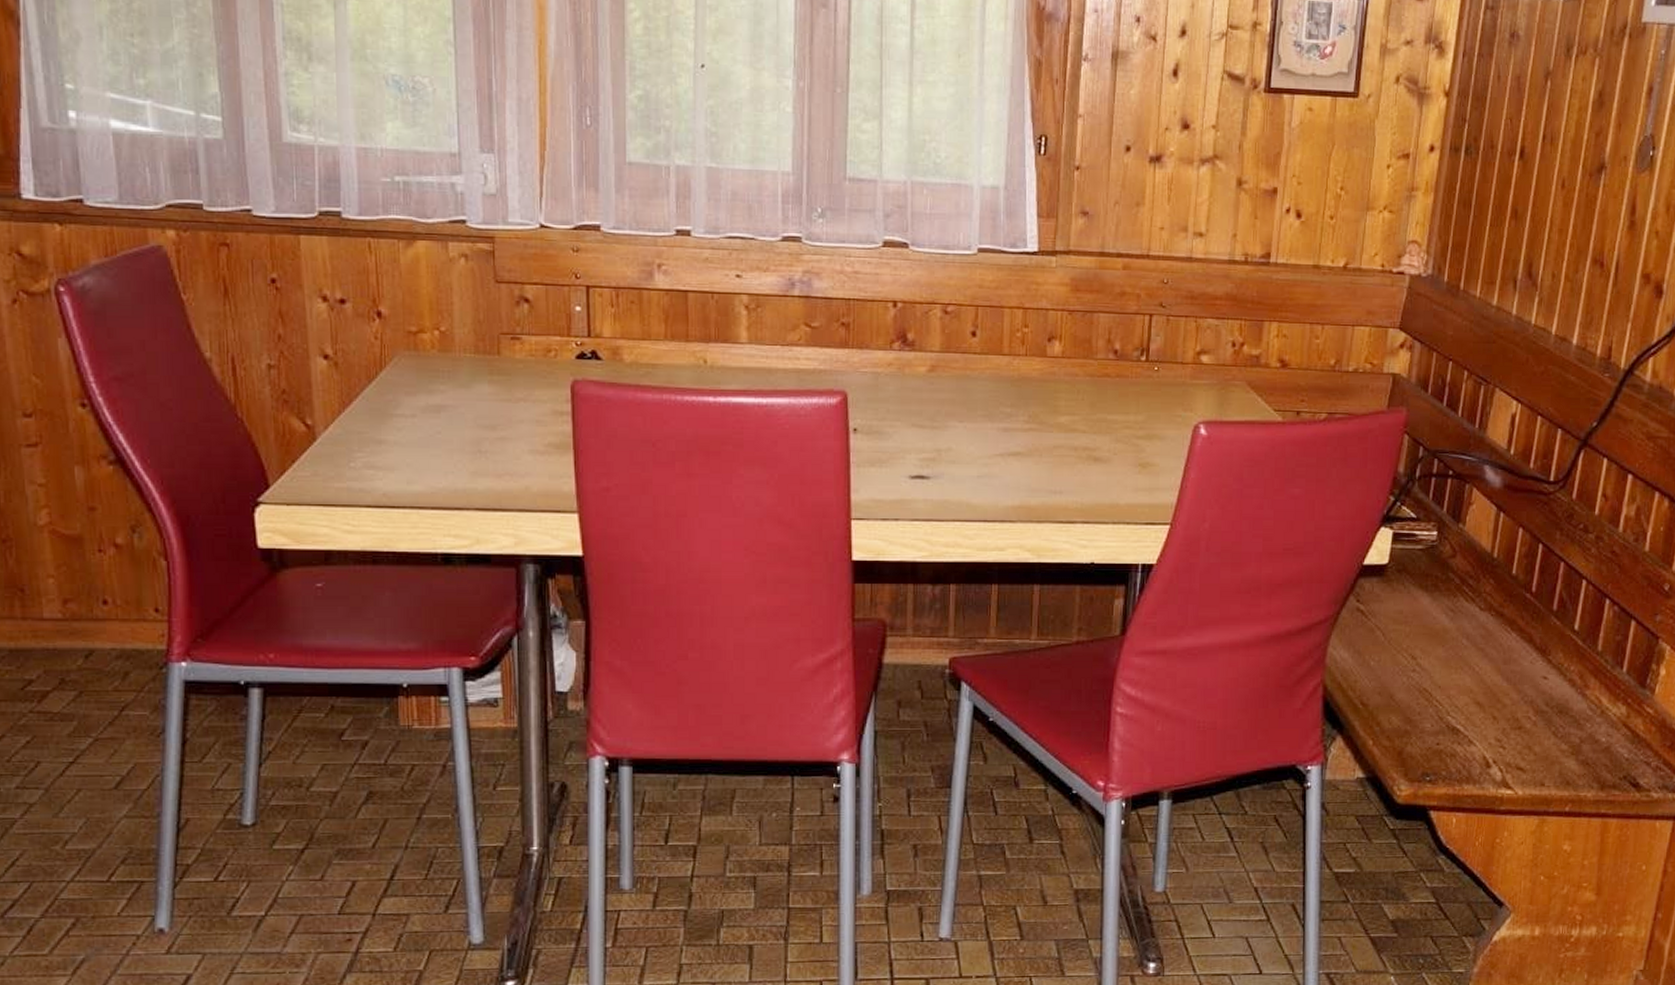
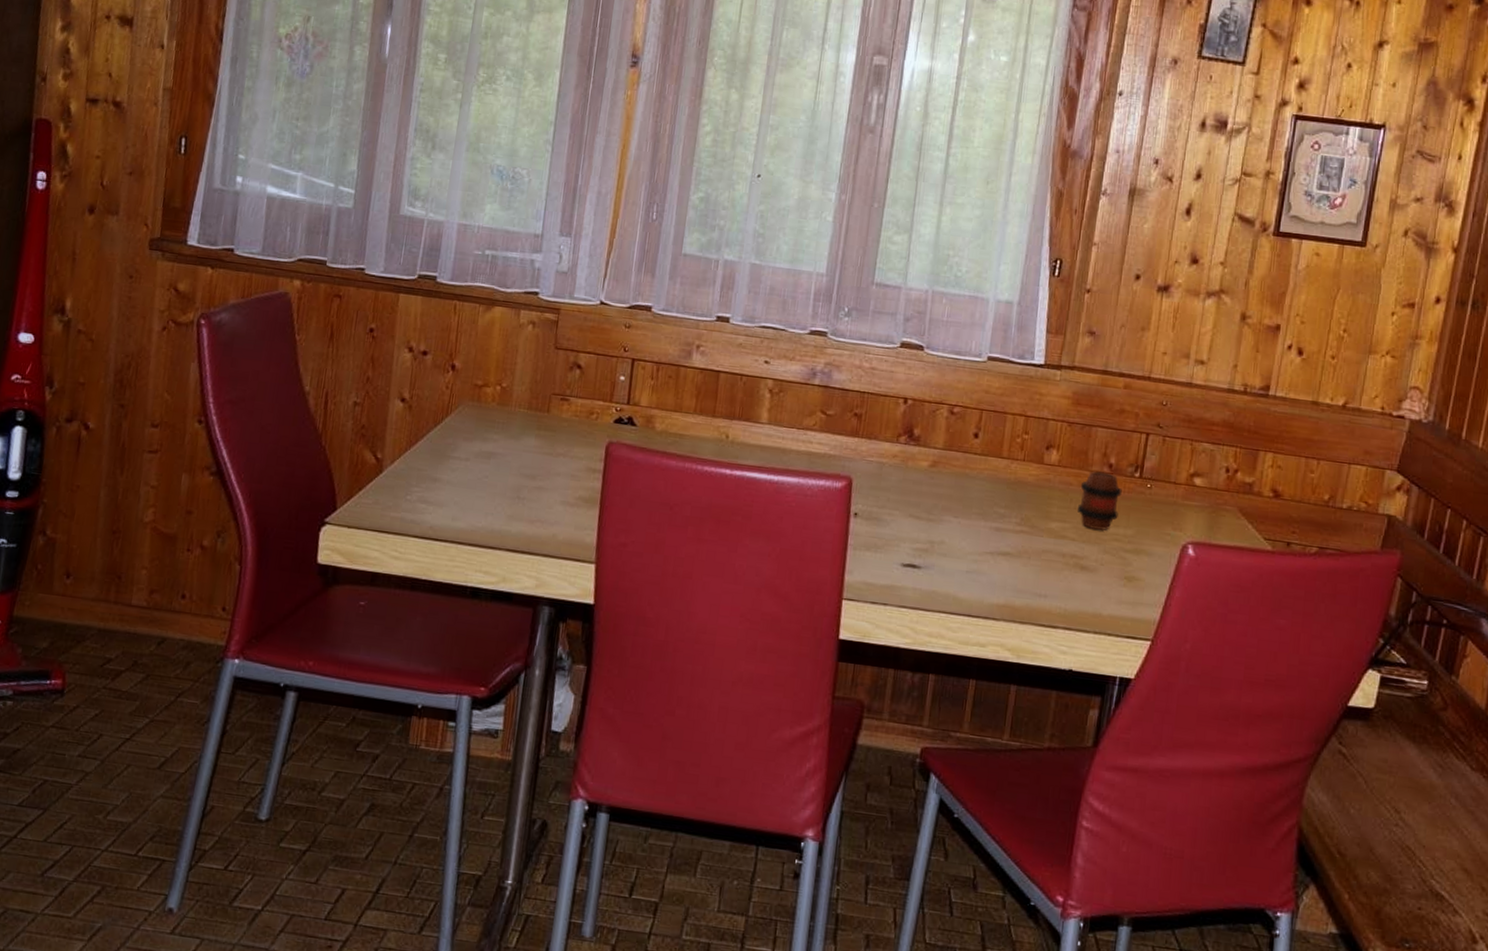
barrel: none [1085,358,1129,420] -> present [1076,470,1122,531]

